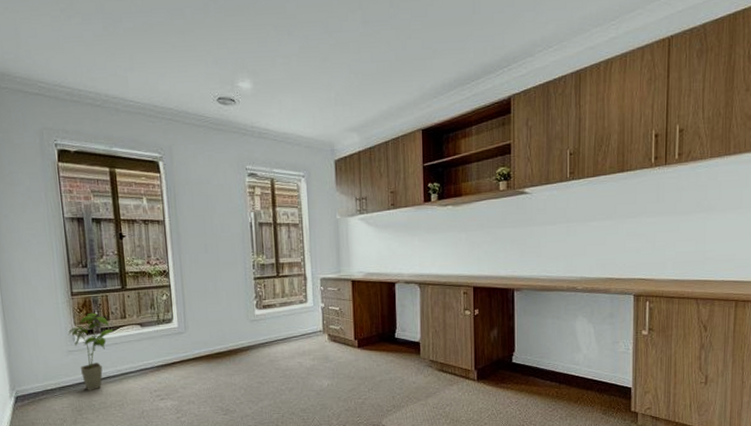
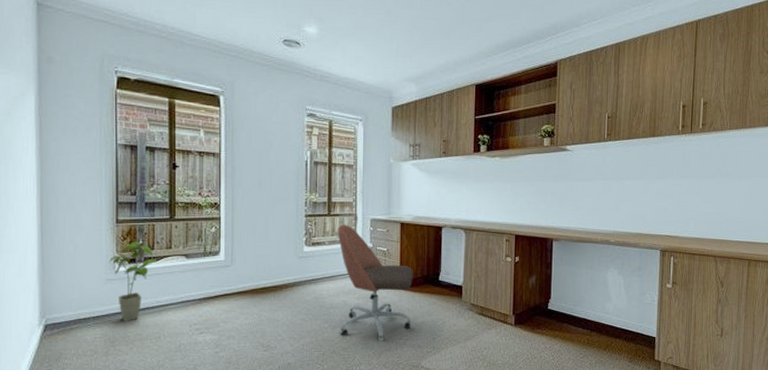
office chair: none [287,286,370,402] -> present [337,225,413,341]

